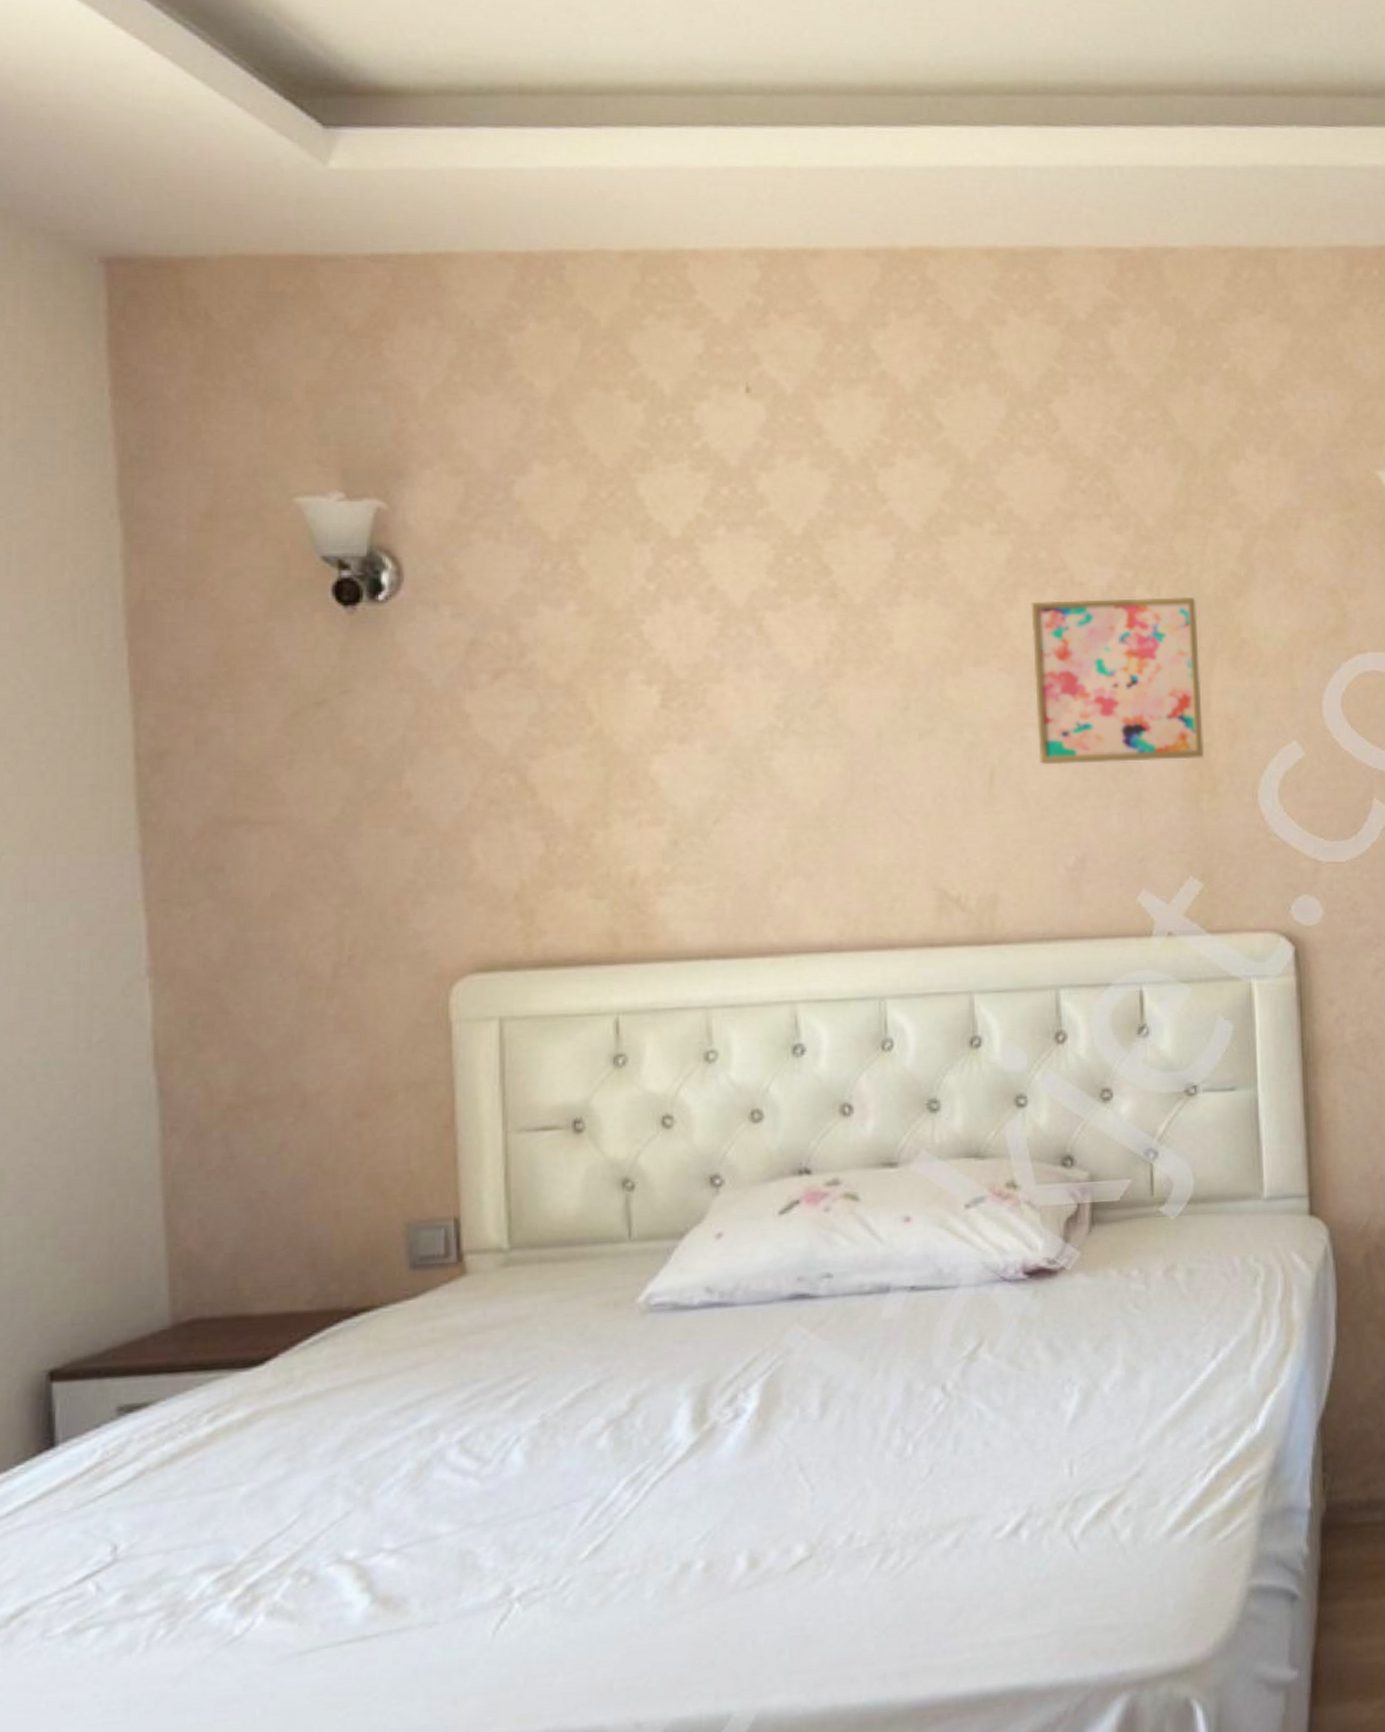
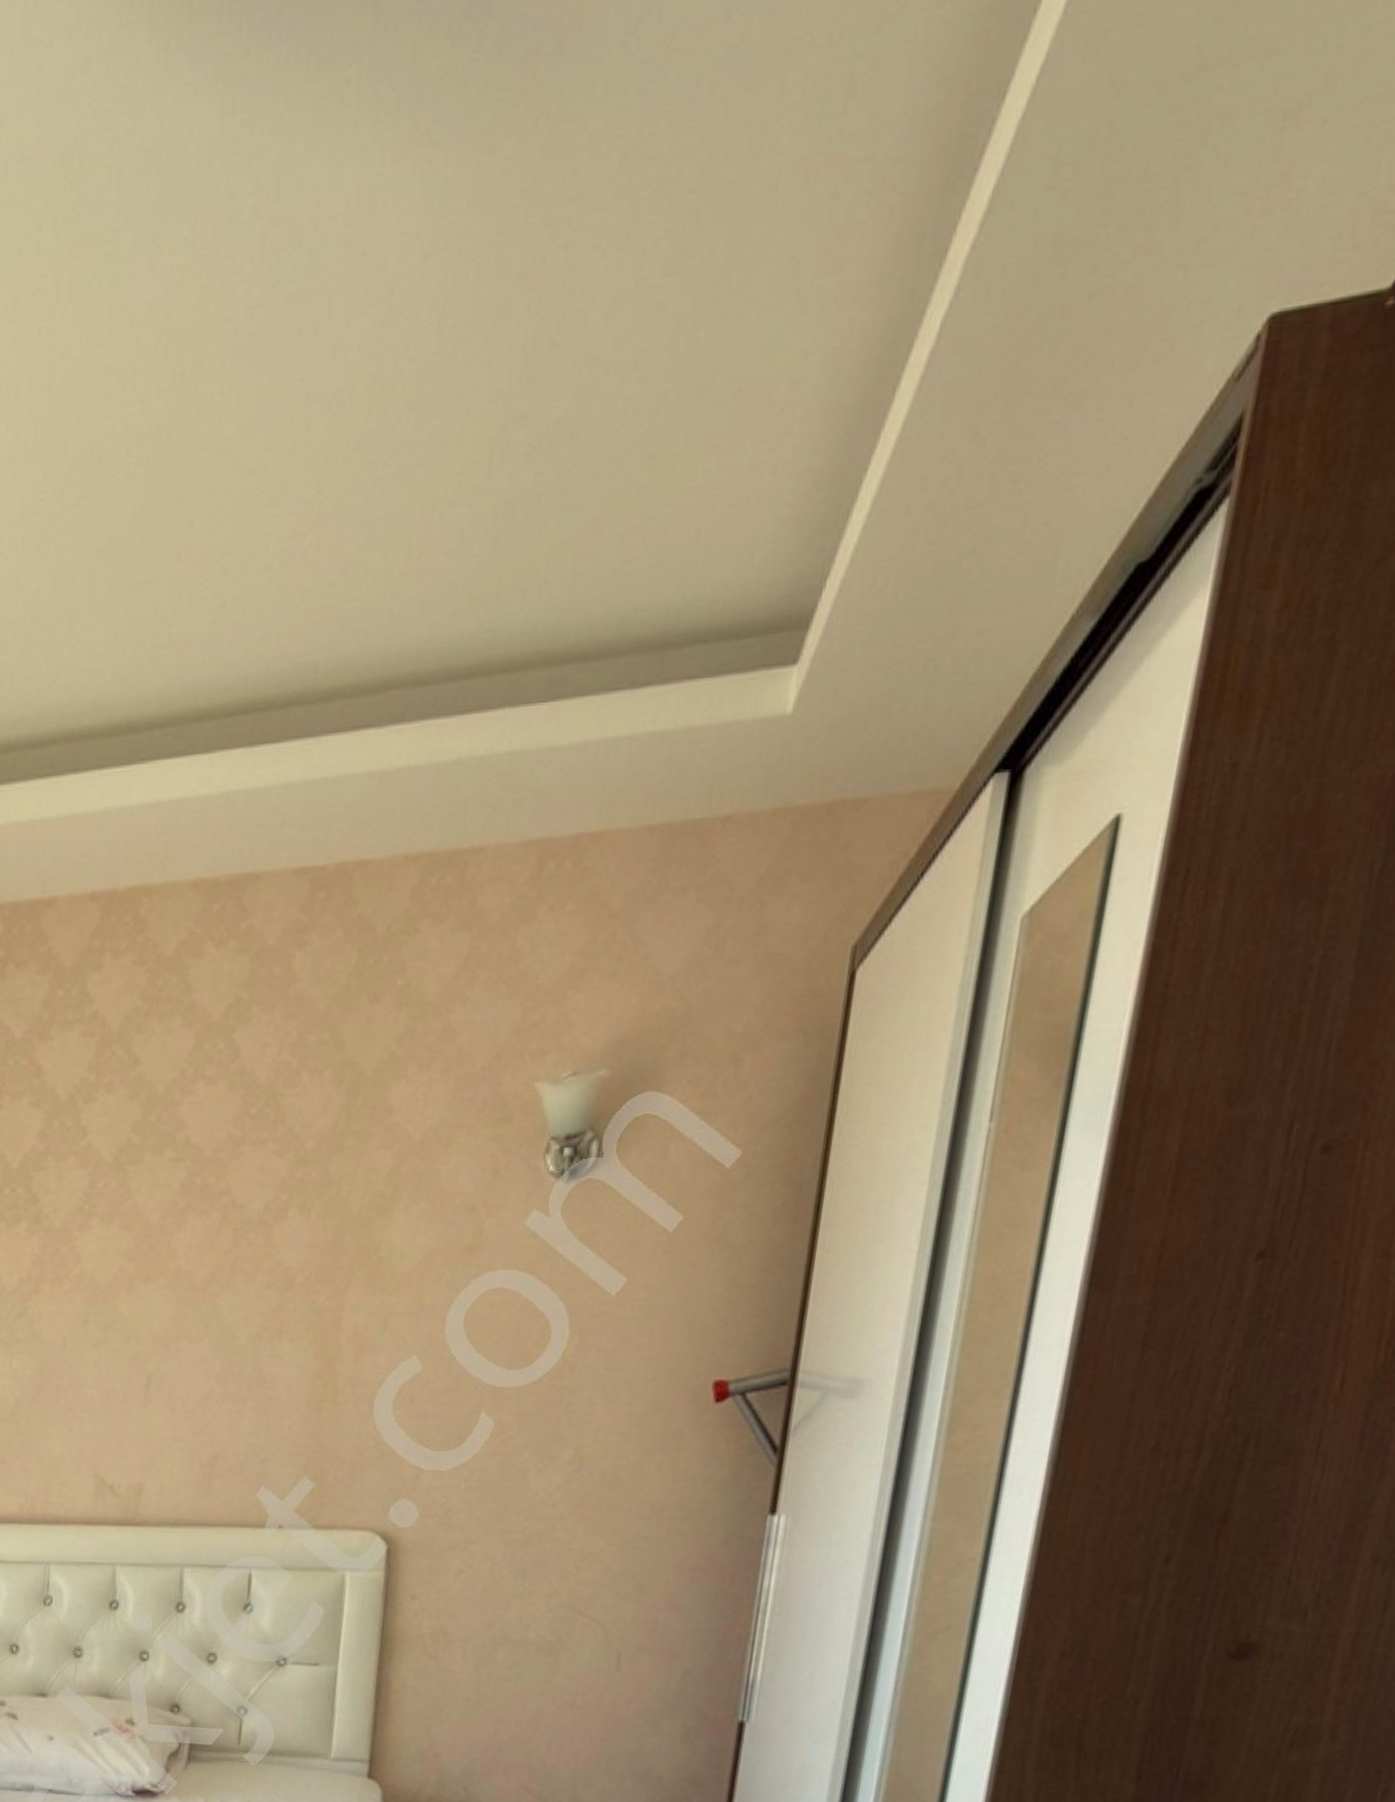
wall art: present [1030,596,1205,765] -> none [188,1217,342,1373]

